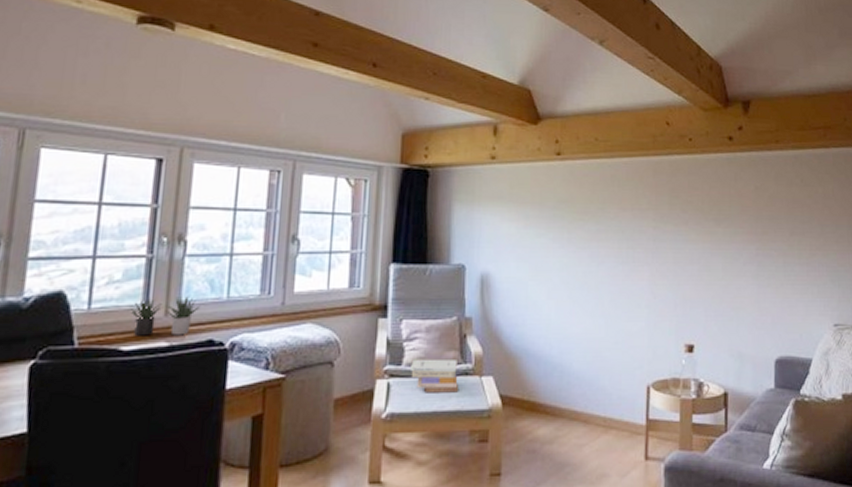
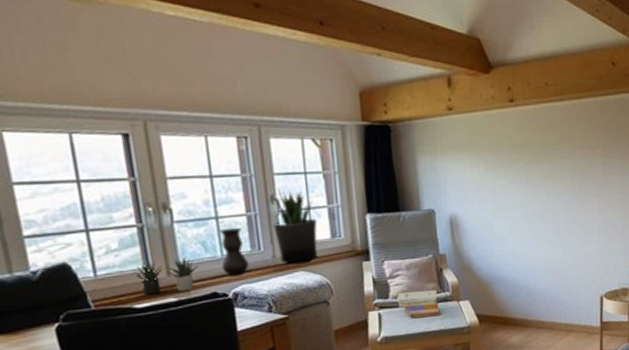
vase: none [224,266,255,323] -> present [218,227,249,277]
planter: none [289,228,337,314] -> present [273,189,318,264]

